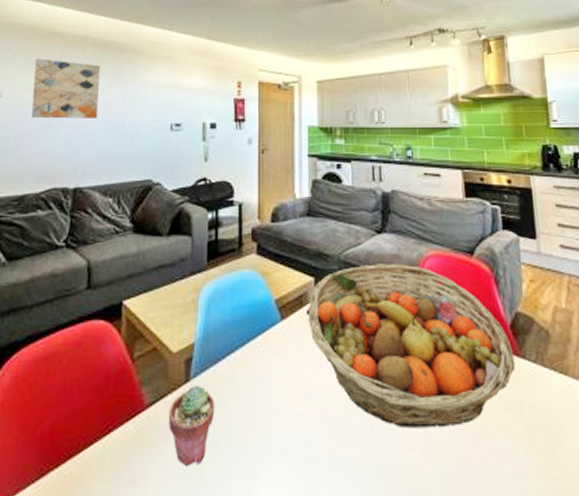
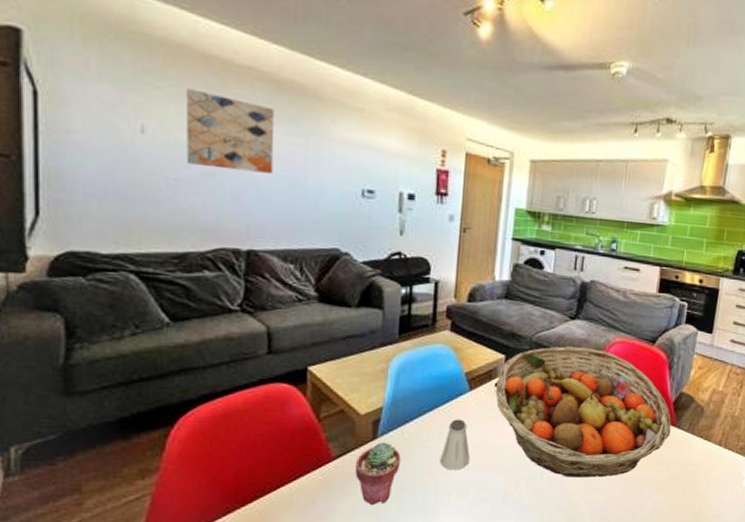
saltshaker: none [256,355,289,420] -> present [439,419,470,470]

